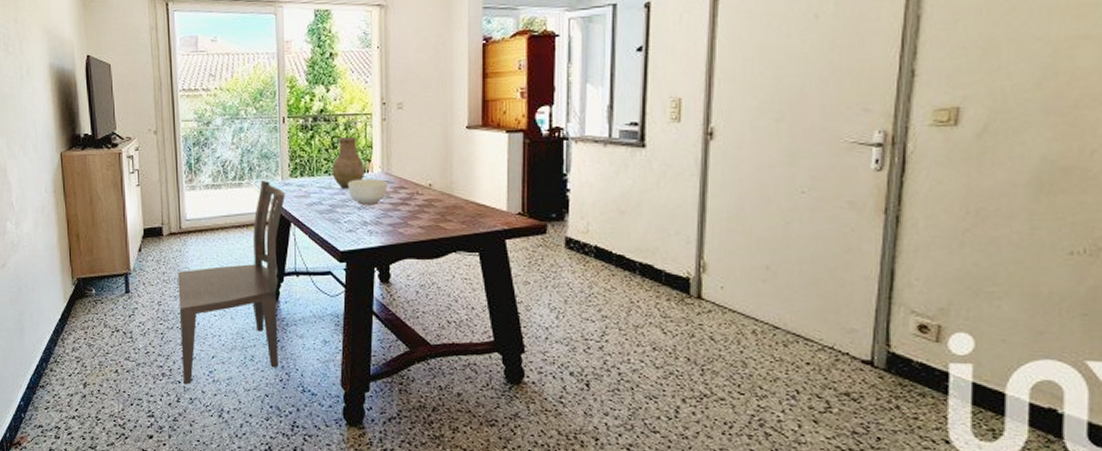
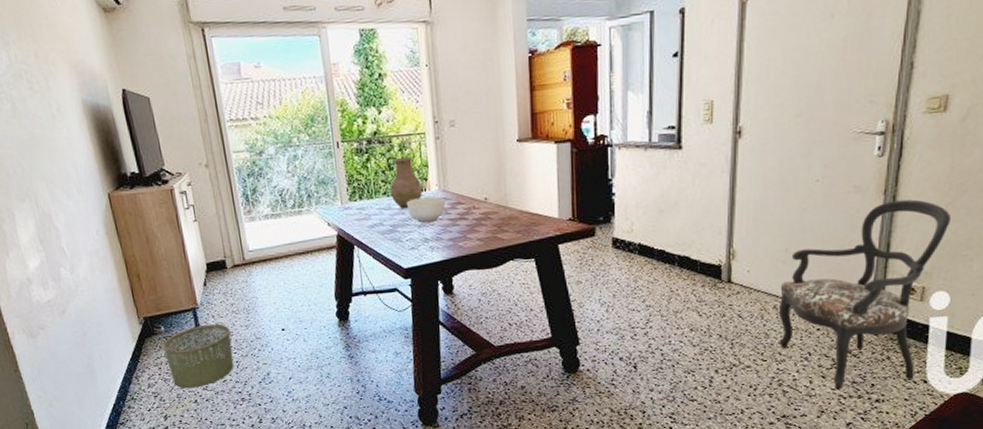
basket: none [90,290,159,357] -> present [162,322,234,389]
dining chair: present [178,180,286,385] -> none [246,205,354,407]
armchair: none [758,221,971,440] -> present [778,199,952,390]

